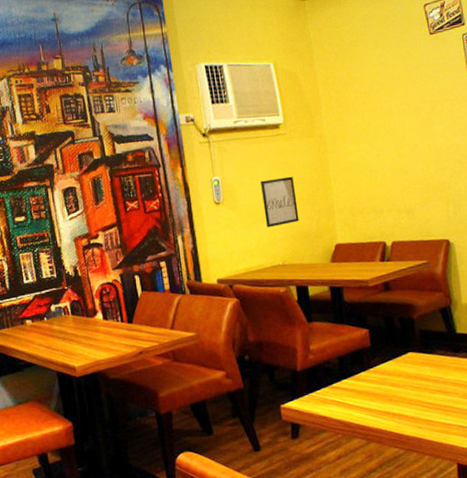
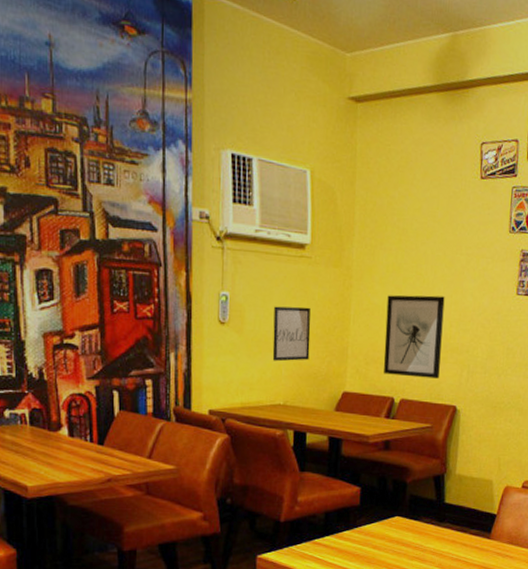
wall art: none [361,142,426,222] -> present [383,295,445,379]

